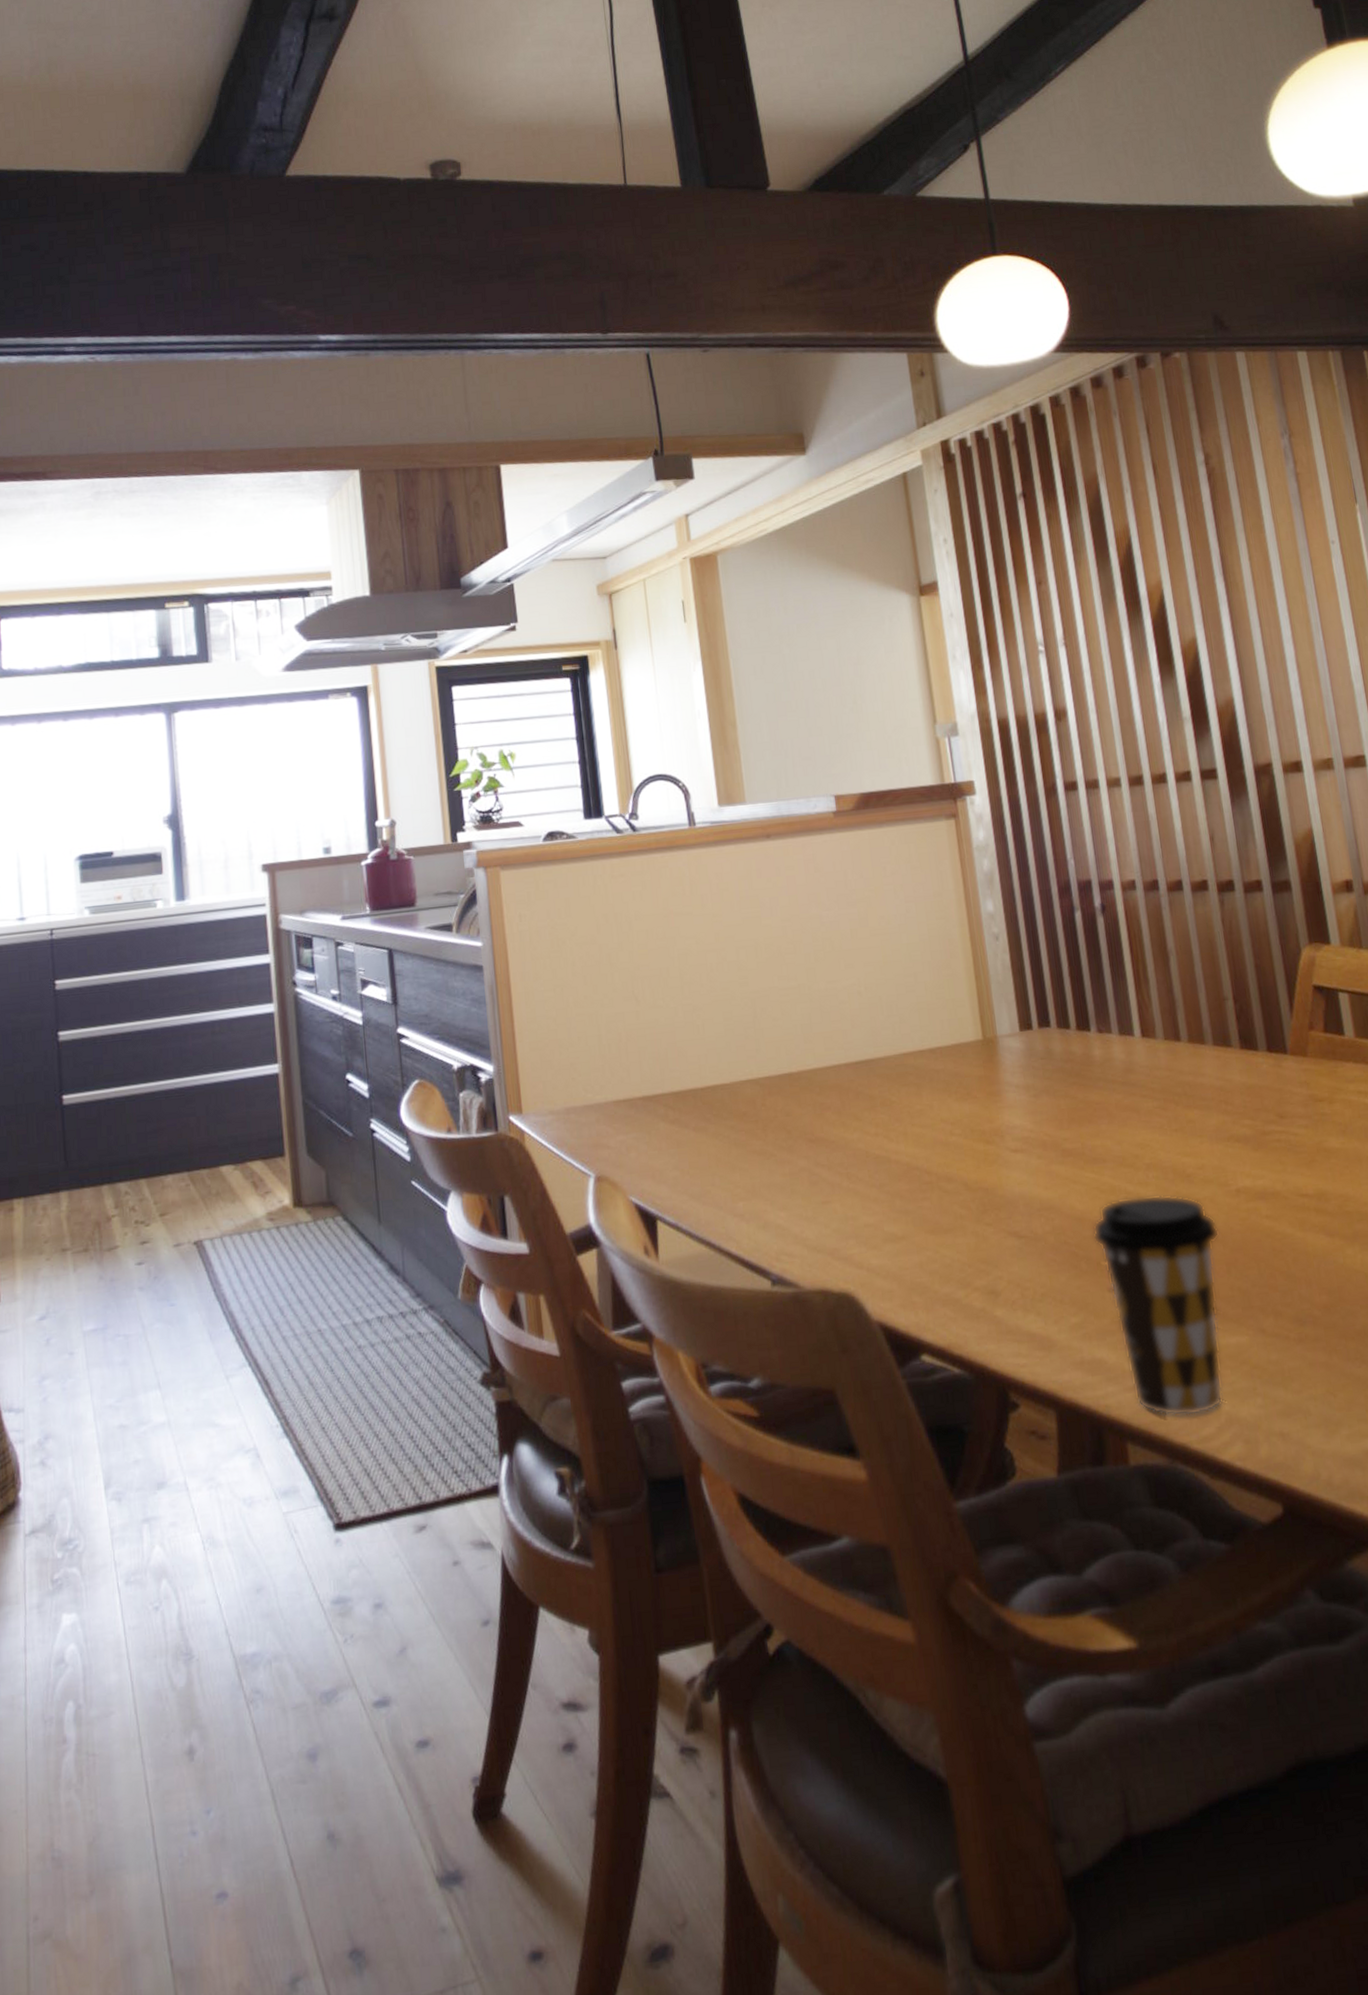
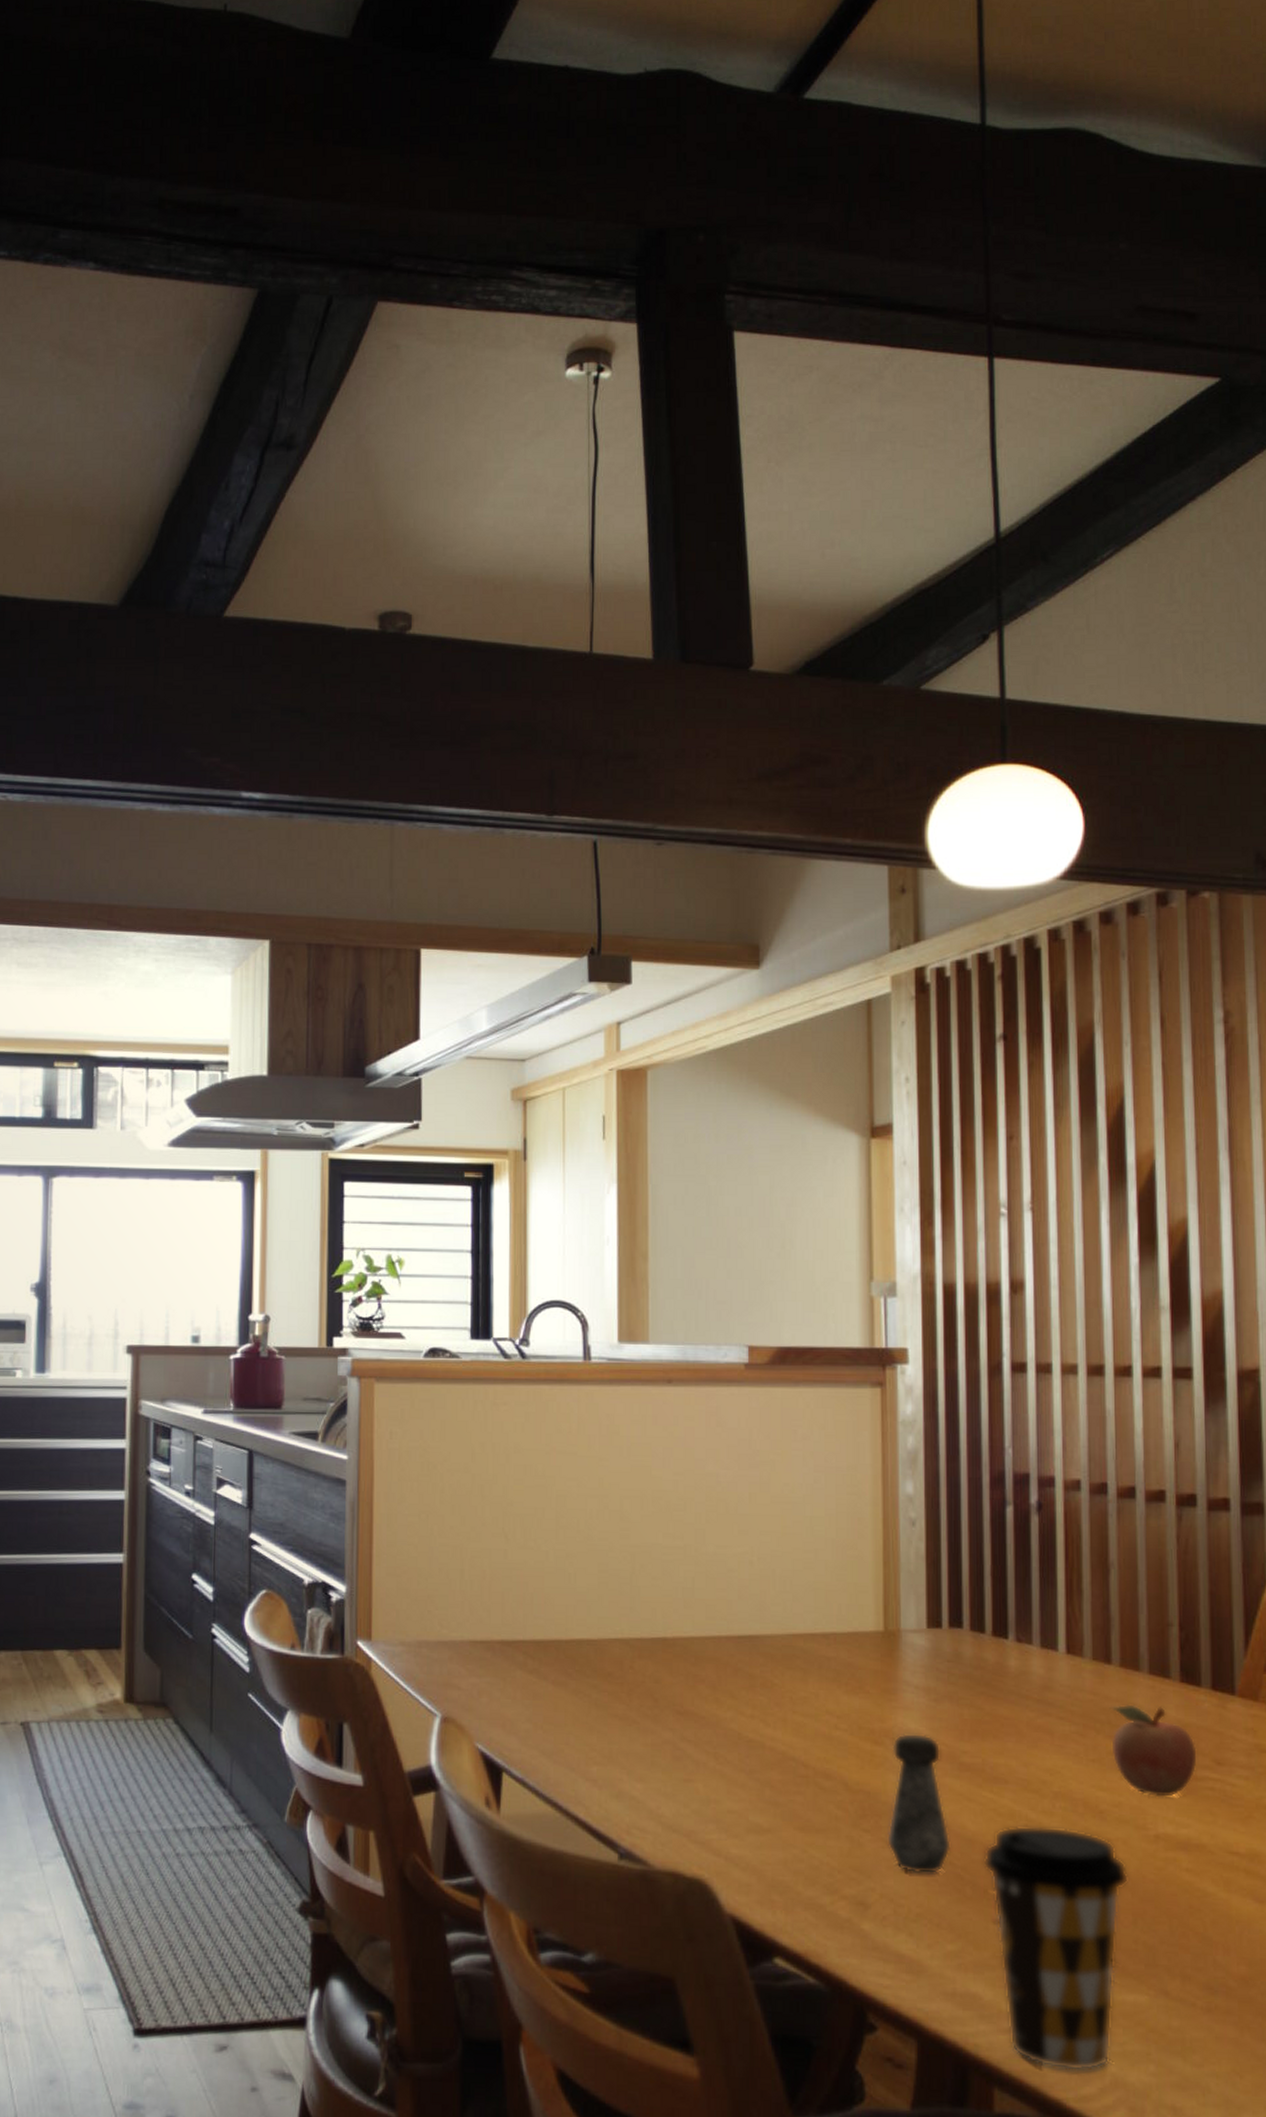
salt shaker: none [1002,1128,1064,1257] -> present [886,1733,951,1875]
fruit: none [1184,1072,1263,1155] -> present [1109,1704,1197,1797]

